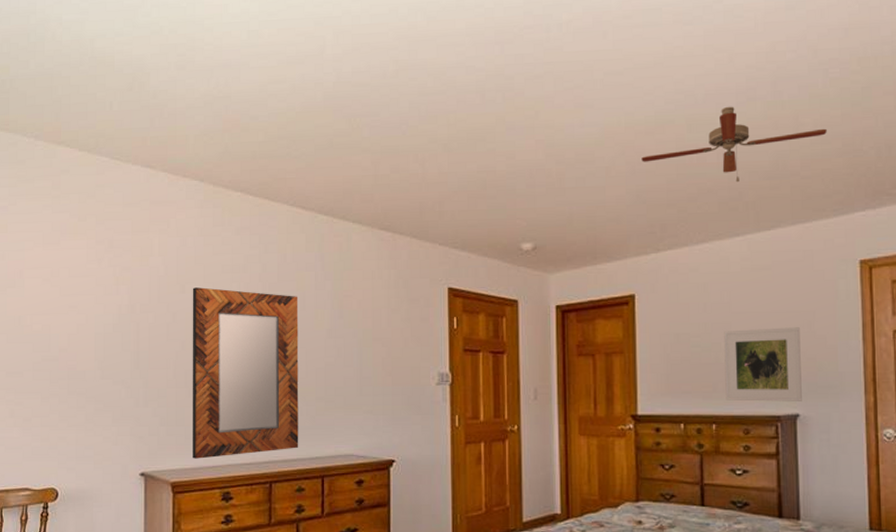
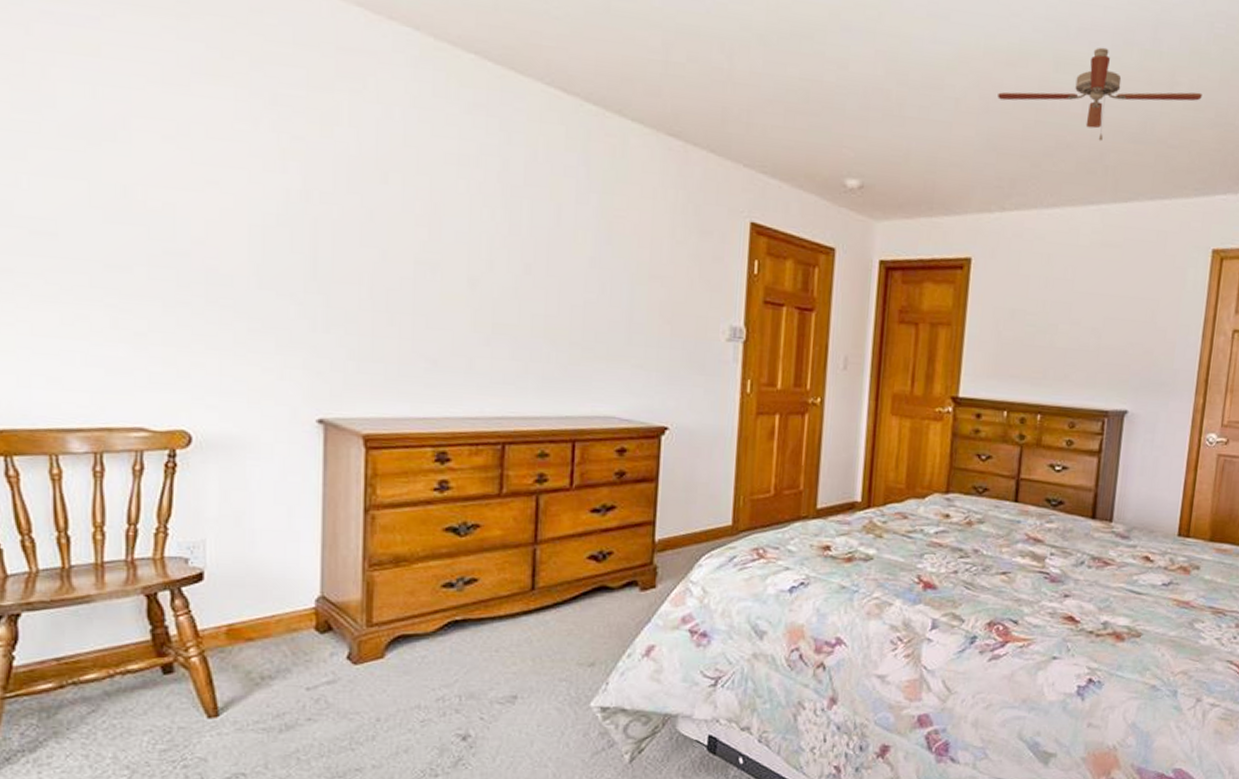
home mirror: present [192,287,299,459] -> none [395,178,552,407]
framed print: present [724,327,802,402] -> none [1055,311,1142,397]

